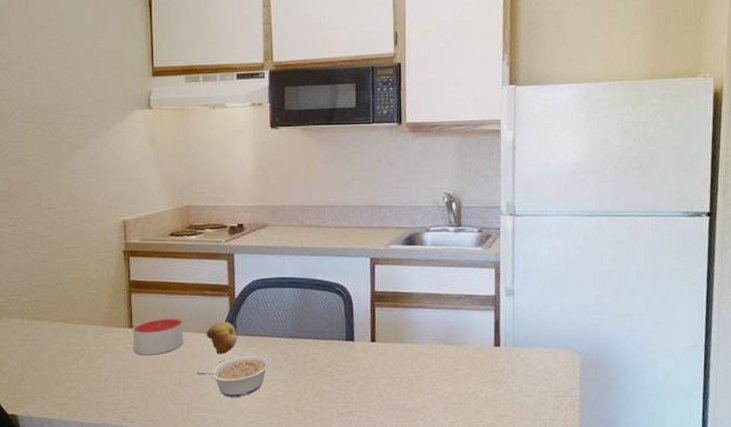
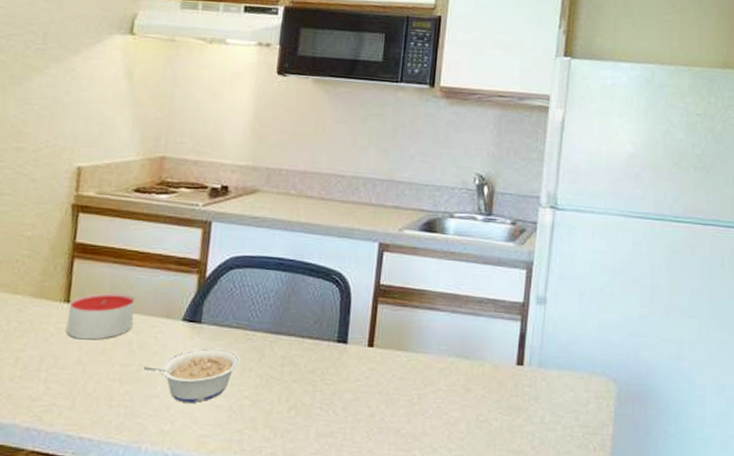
fruit: present [206,321,238,355] -> none [162,304,202,347]

